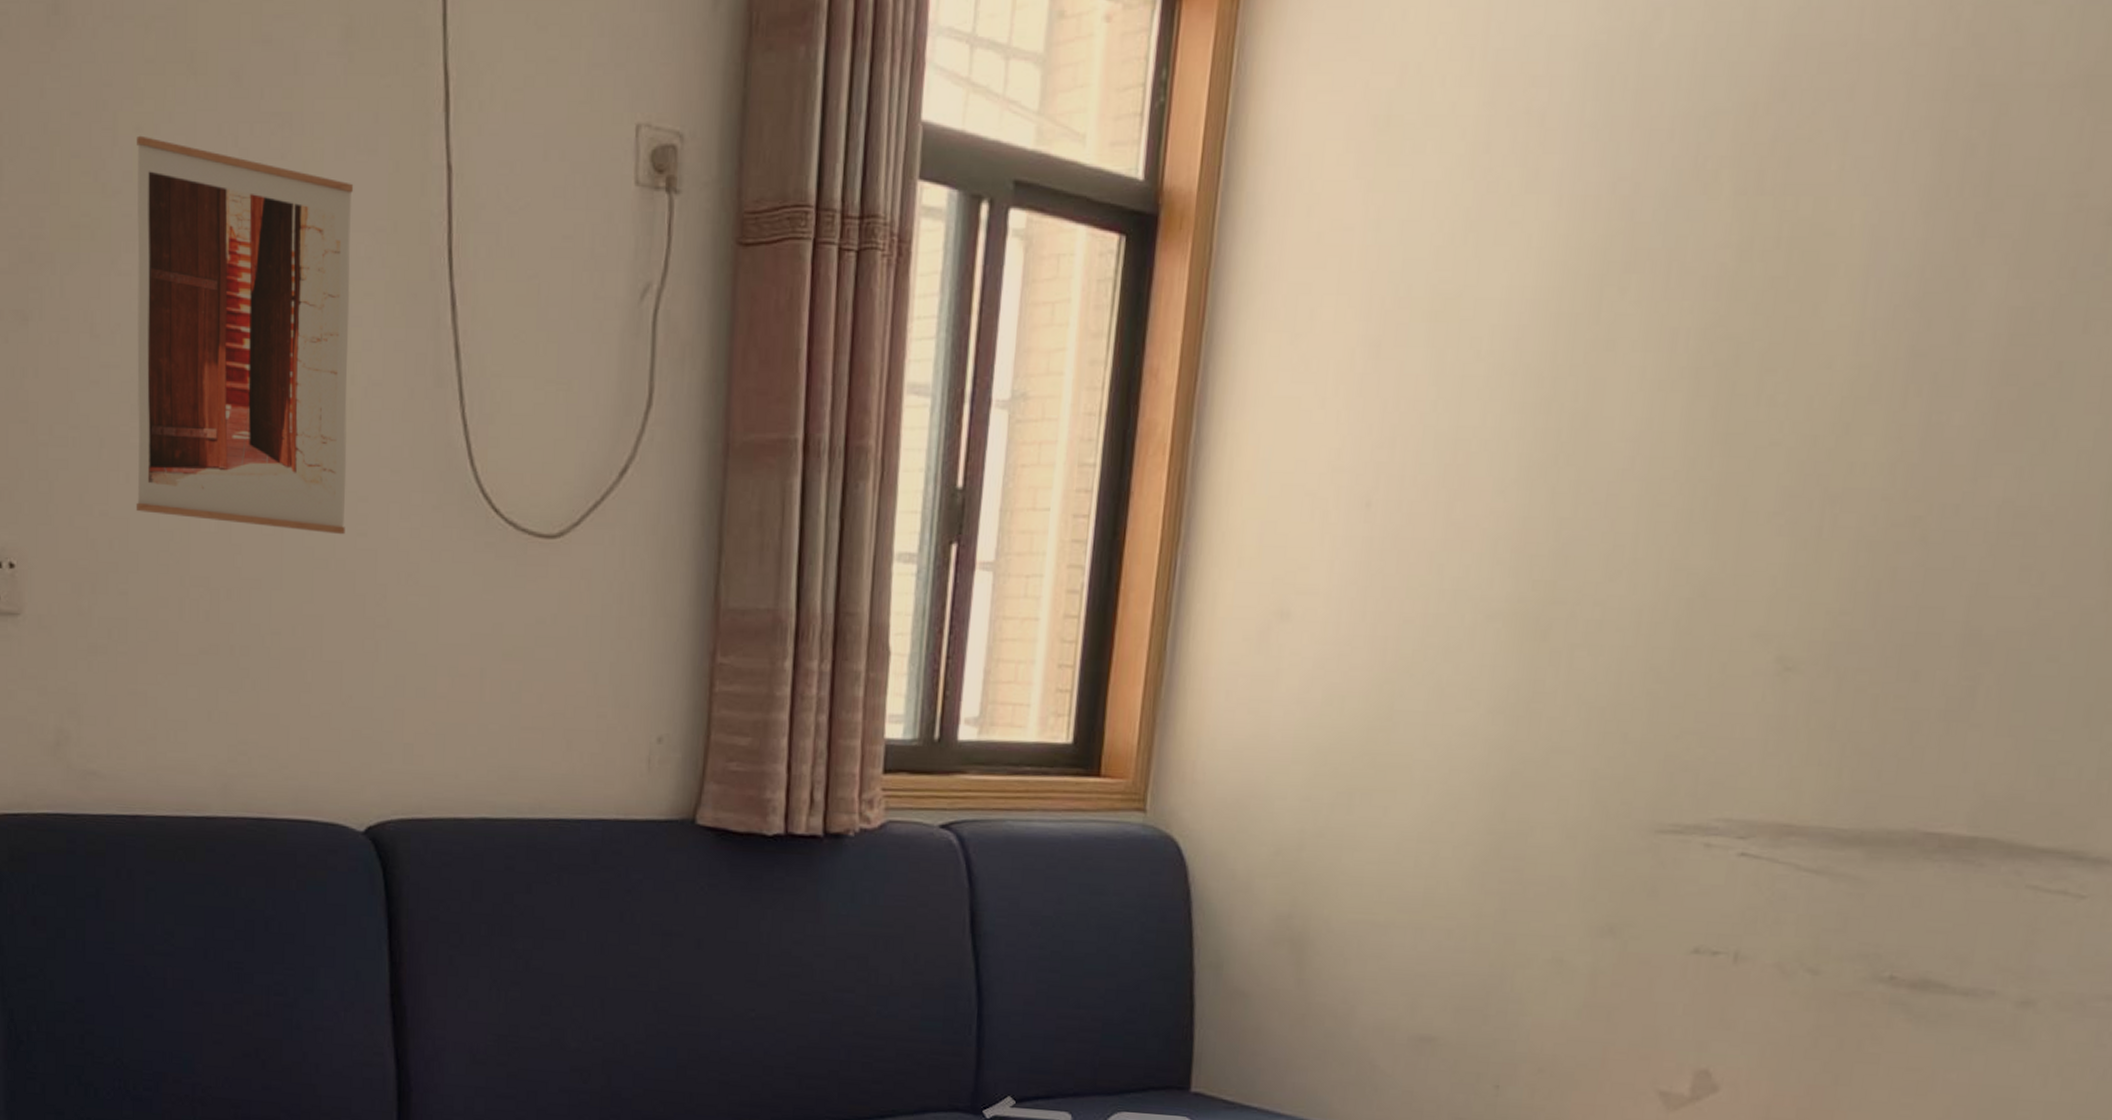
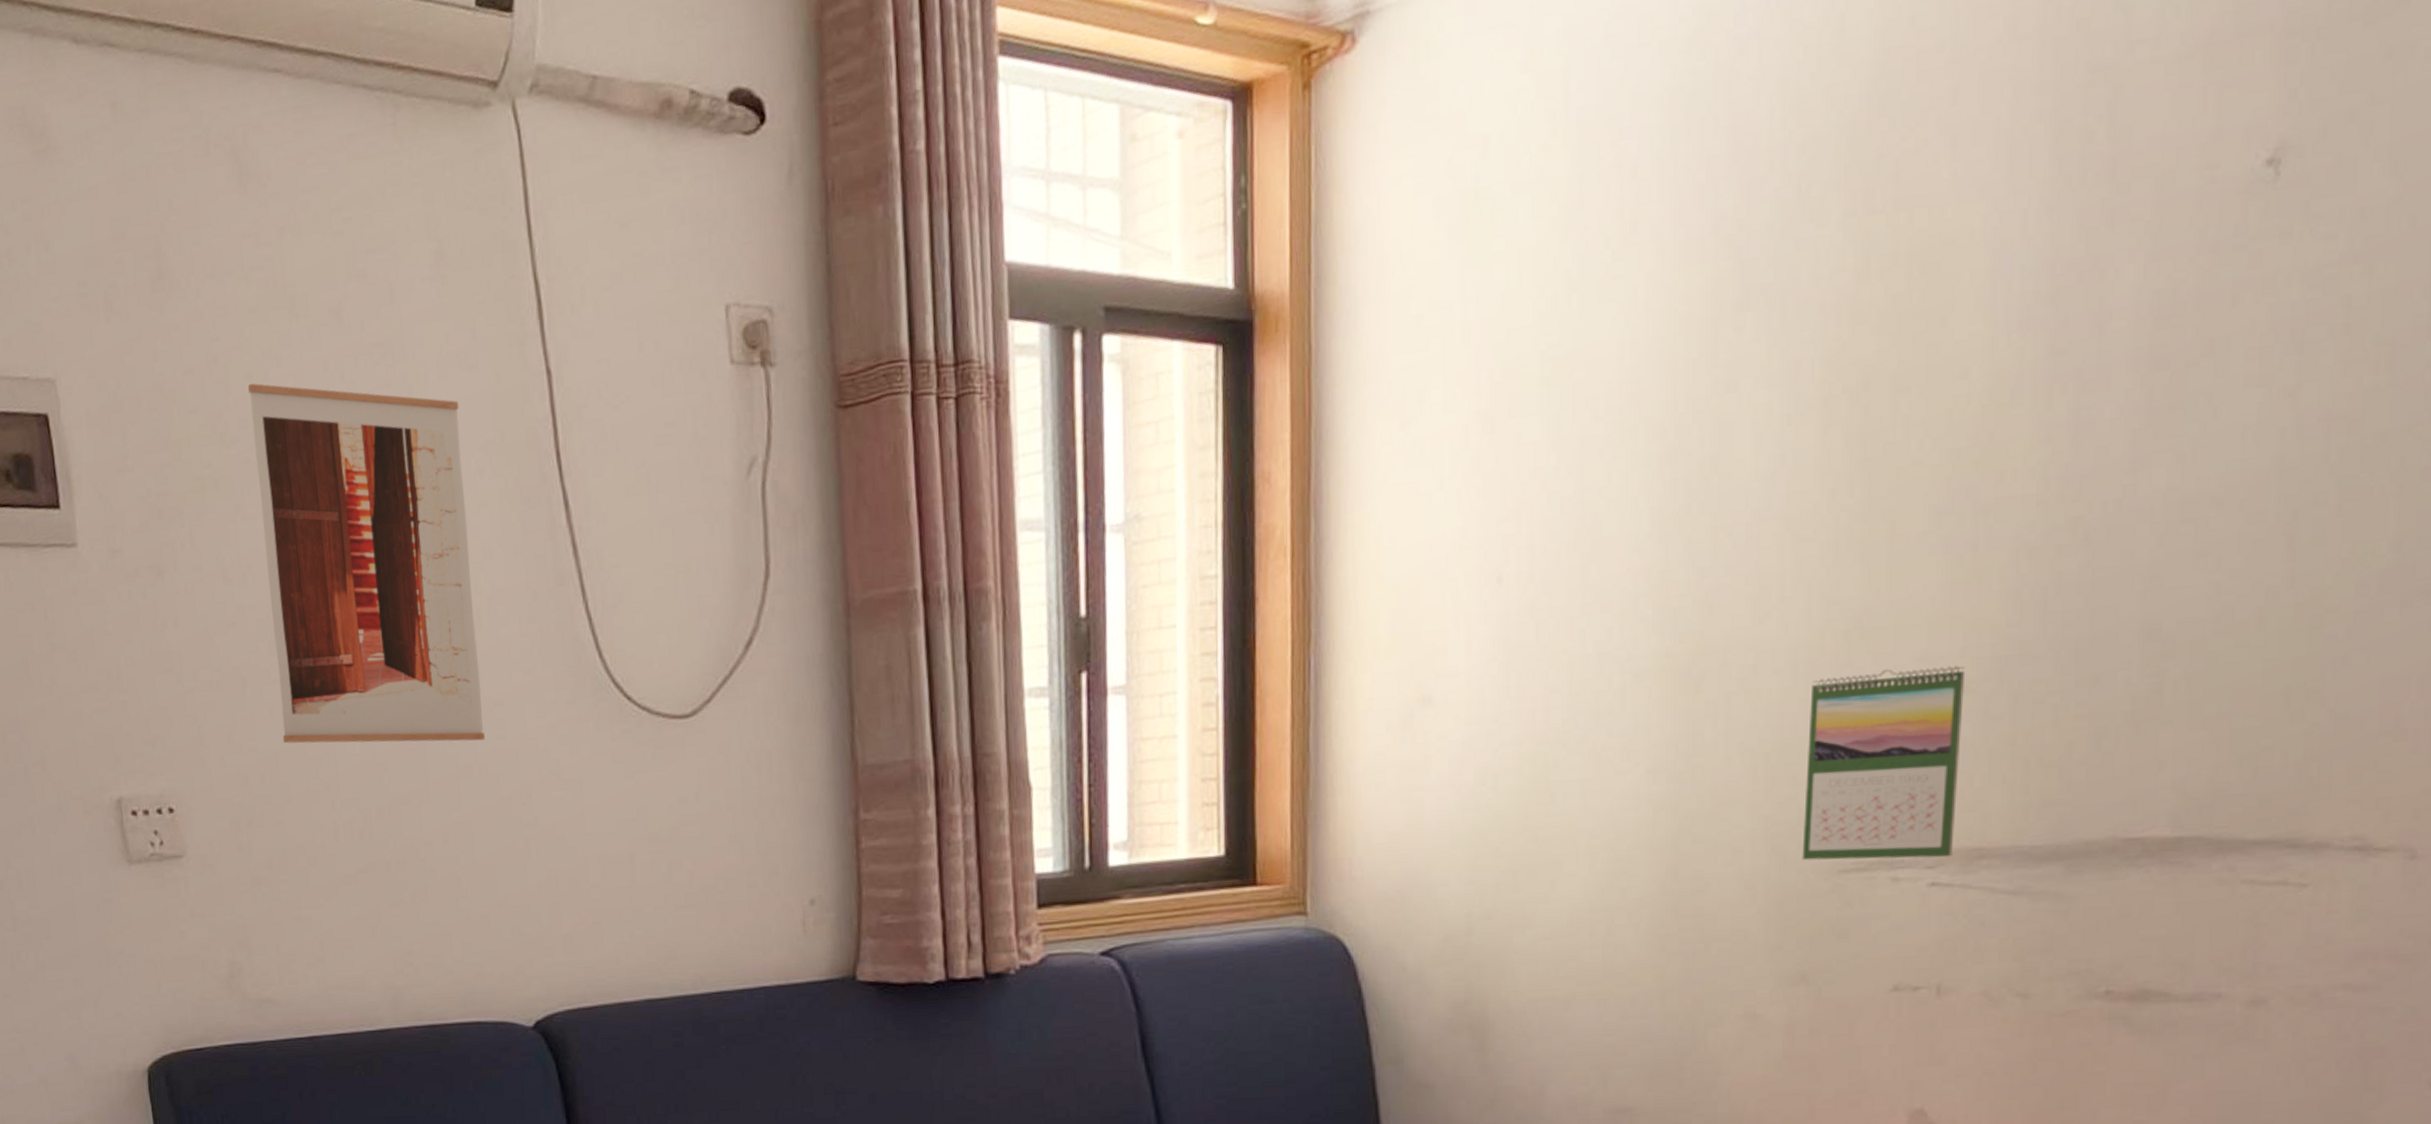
calendar: none [1623,640,1796,830] -> present [1802,665,1964,861]

